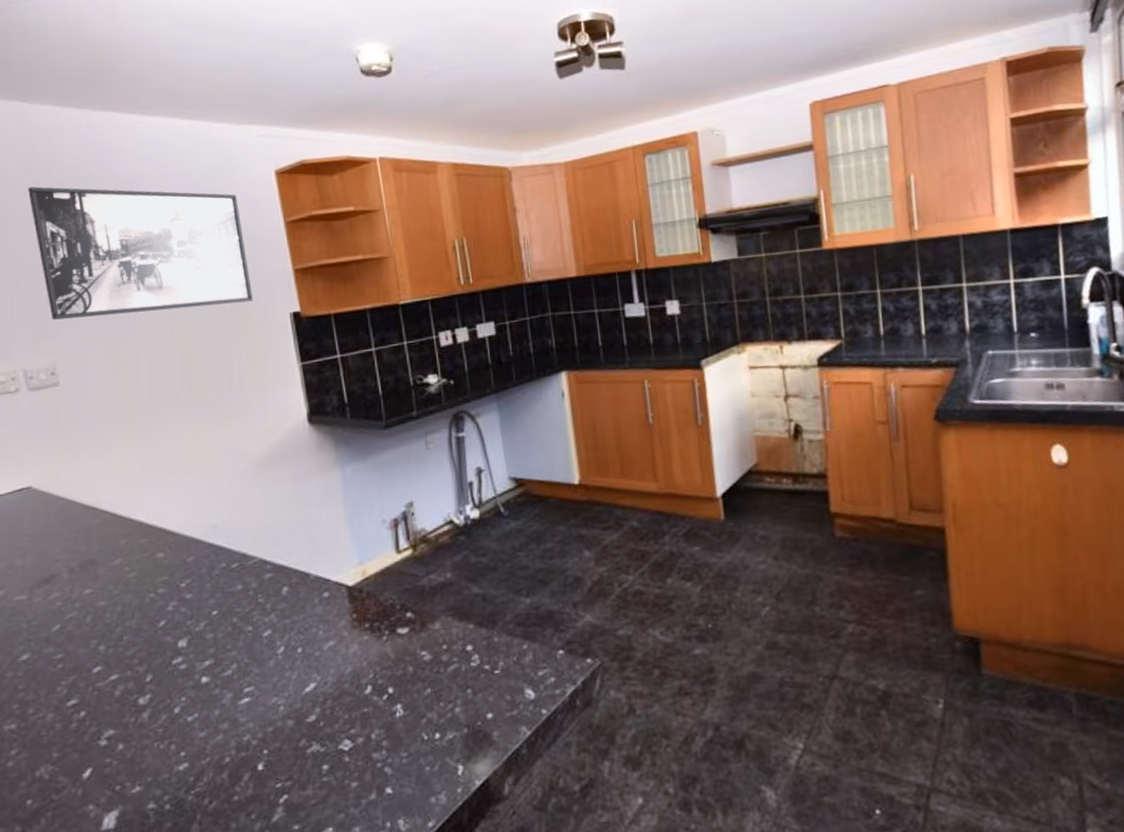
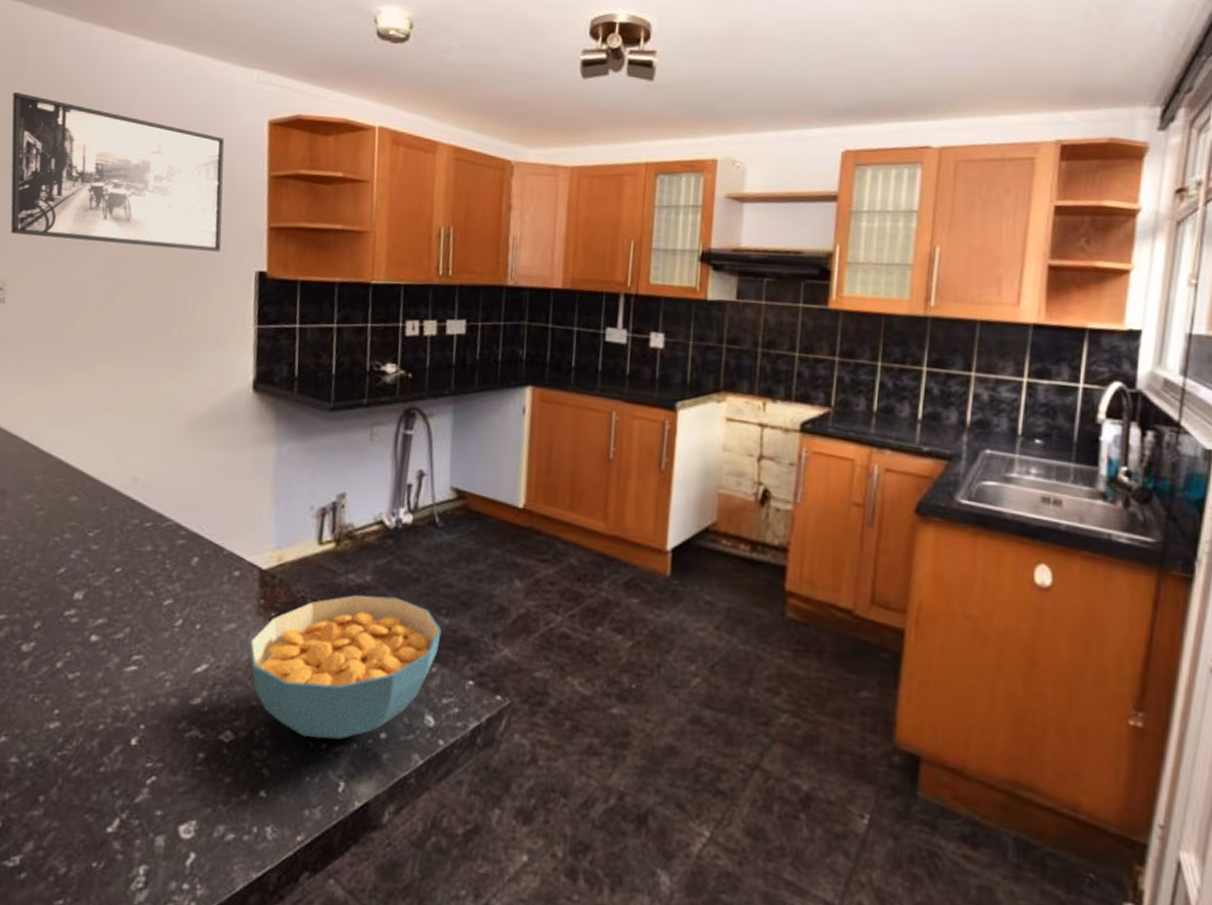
cereal bowl: none [350,588,526,731] -> present [249,595,442,740]

